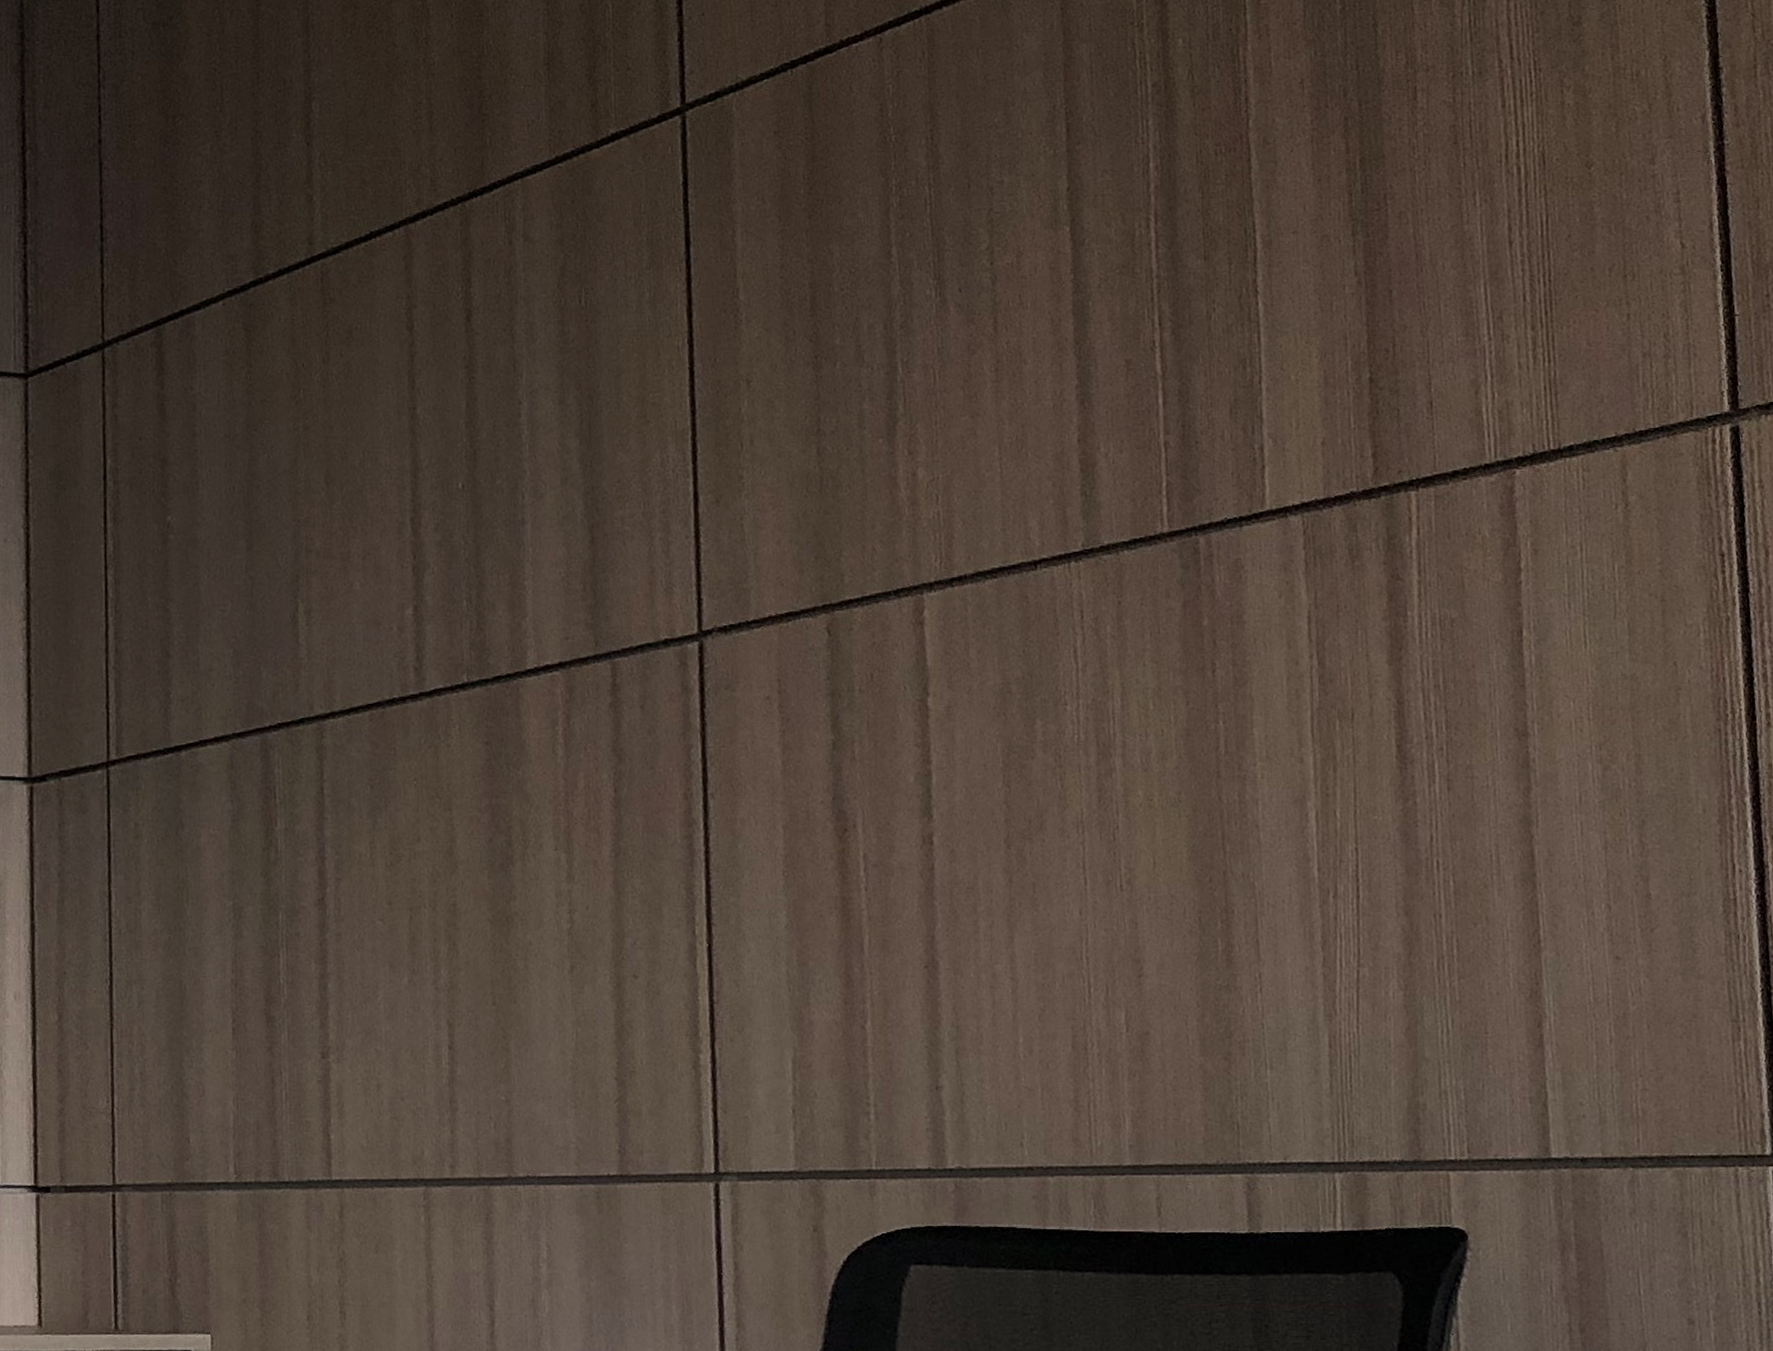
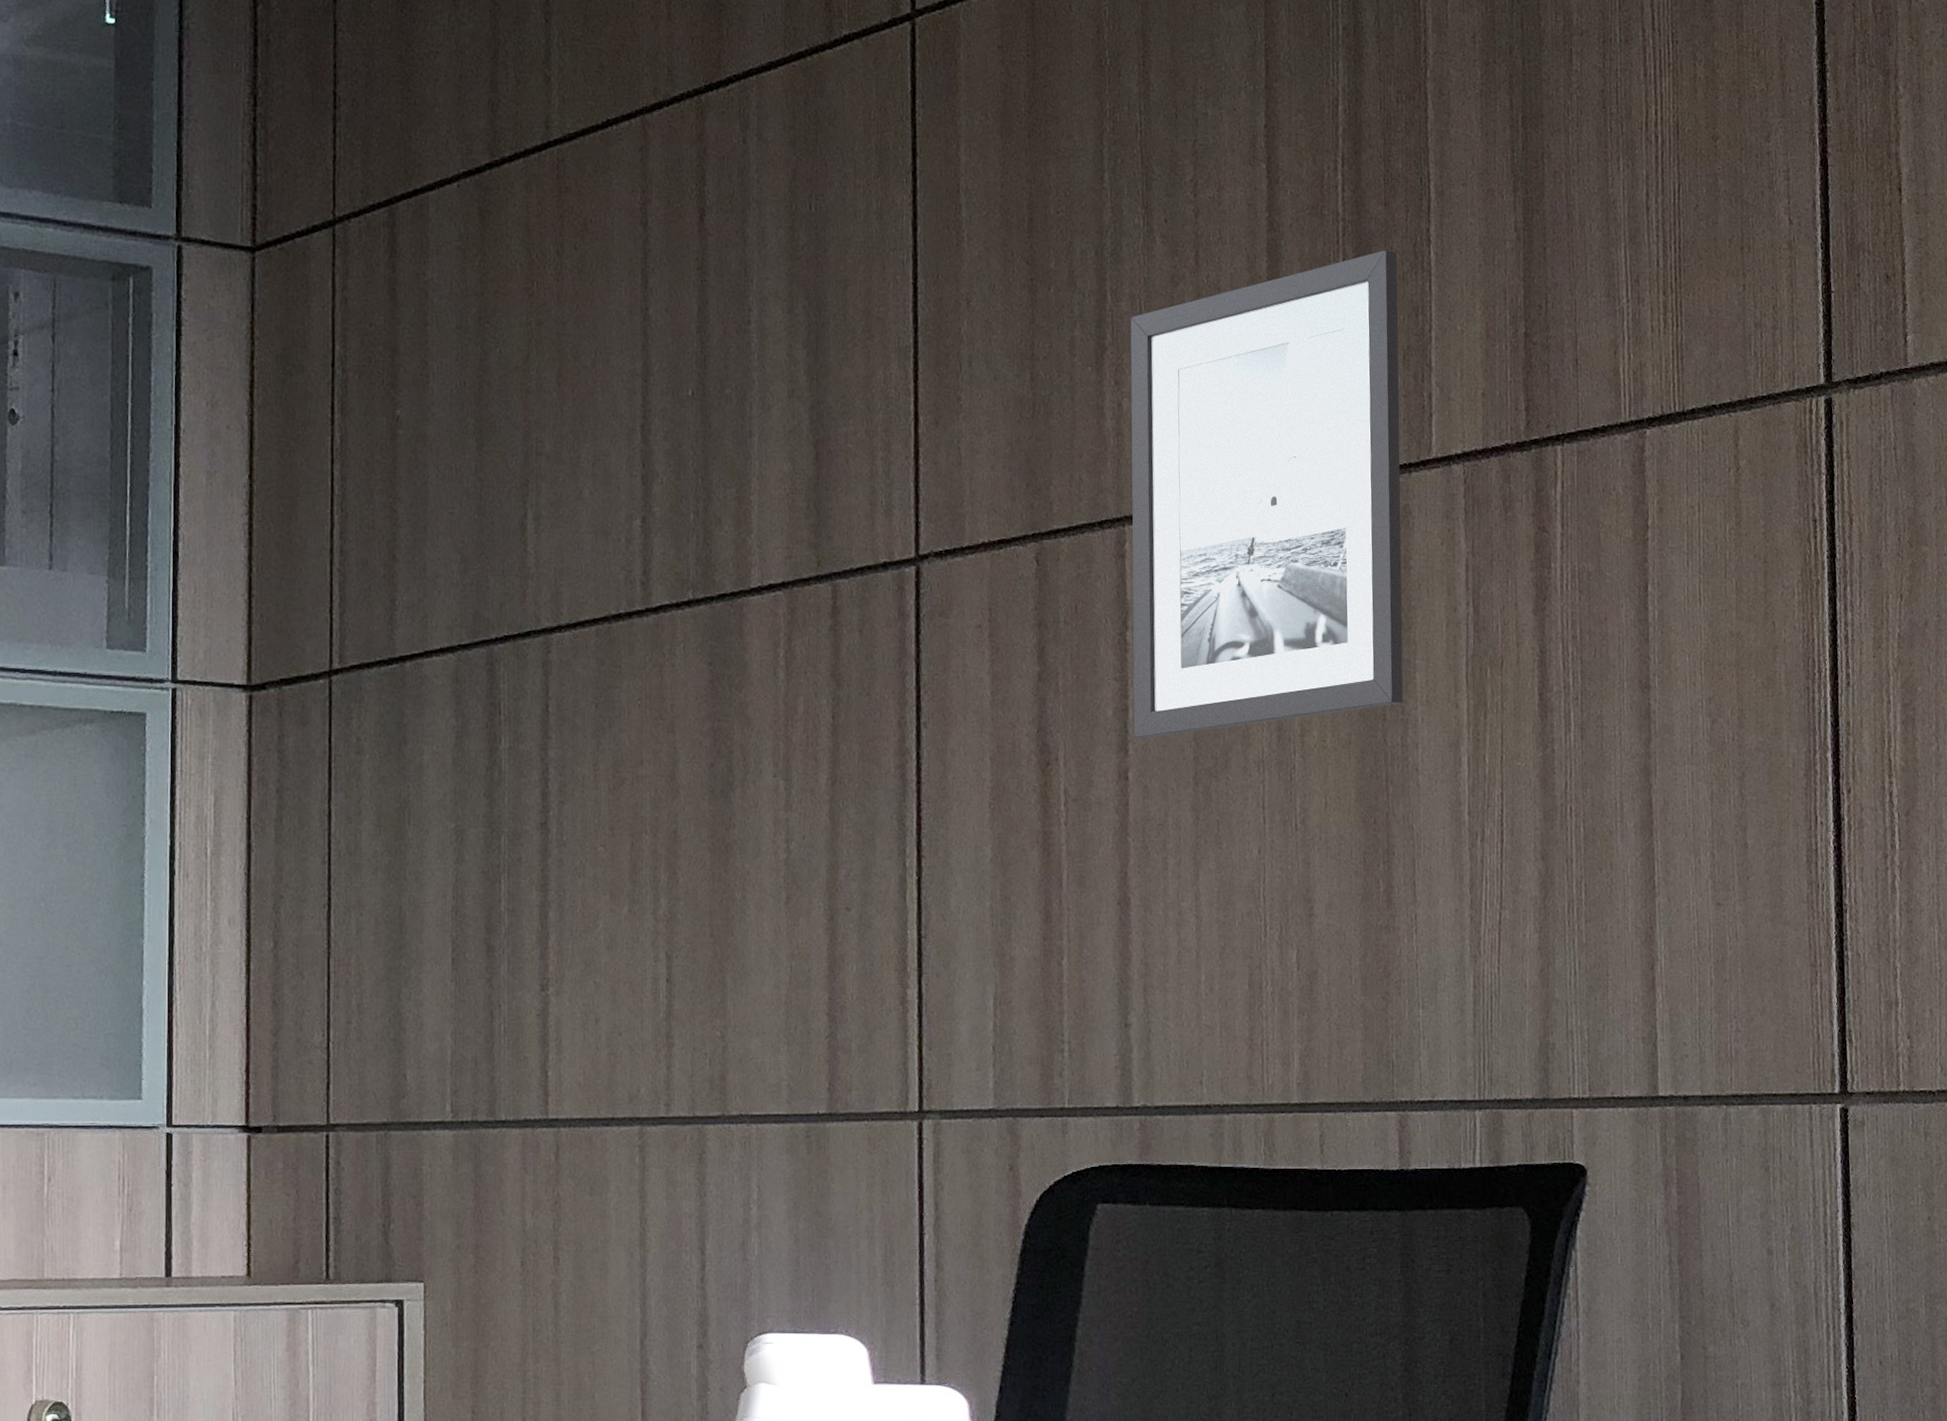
wall art: none [923,303,1240,803] -> present [1130,249,1404,739]

